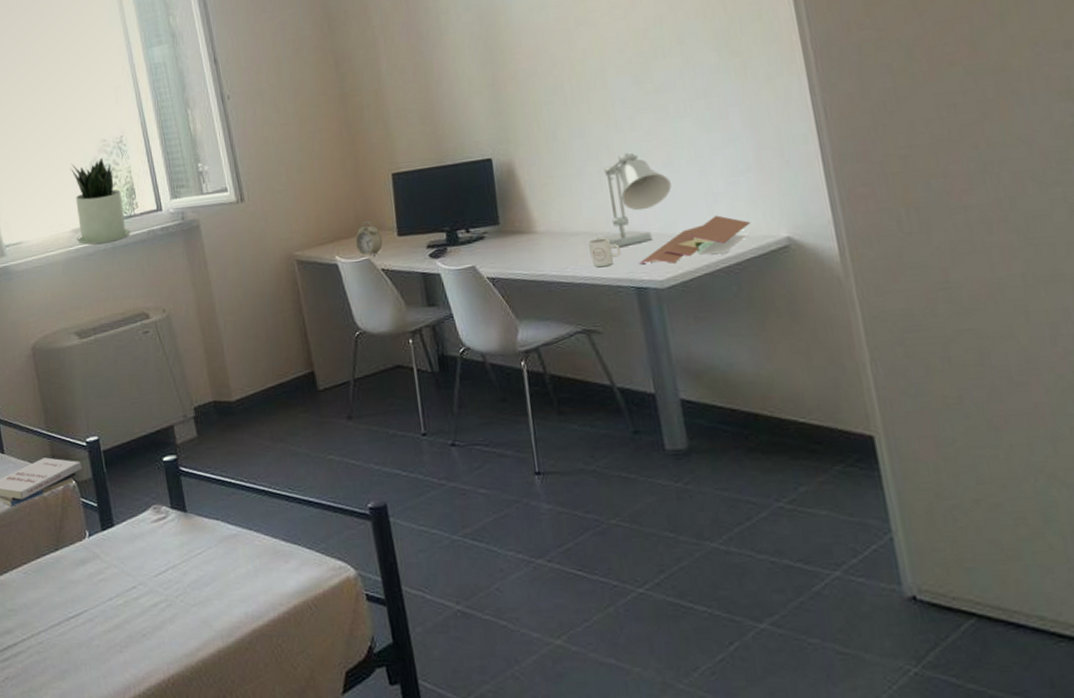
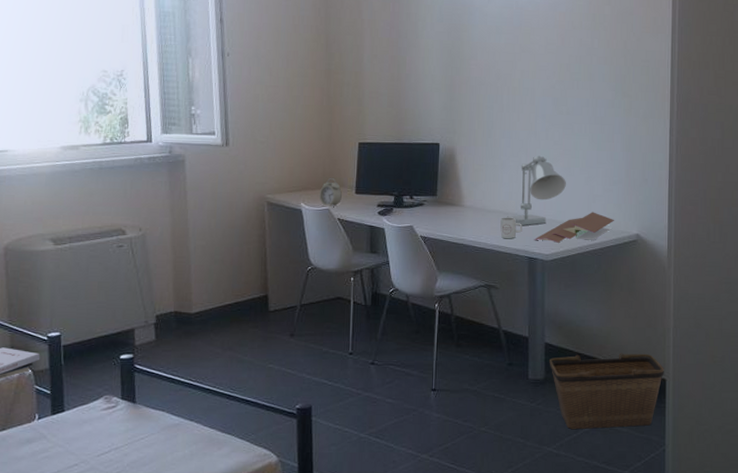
planter: present [70,157,131,246] -> none [64,86,119,164]
bicycle basket: none [690,402,870,517] -> present [549,353,664,430]

